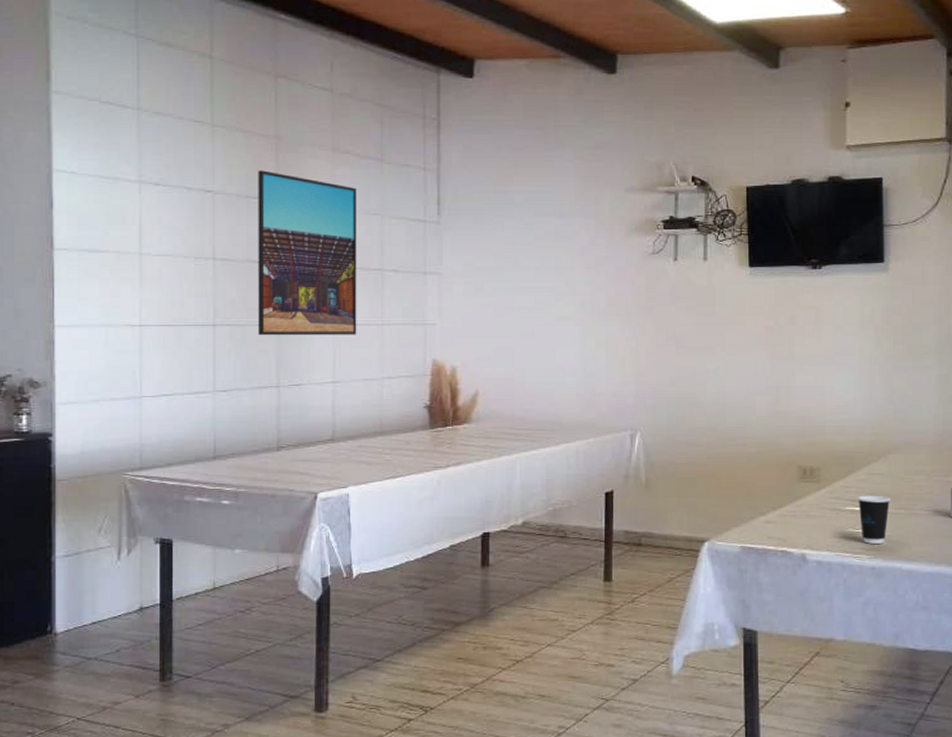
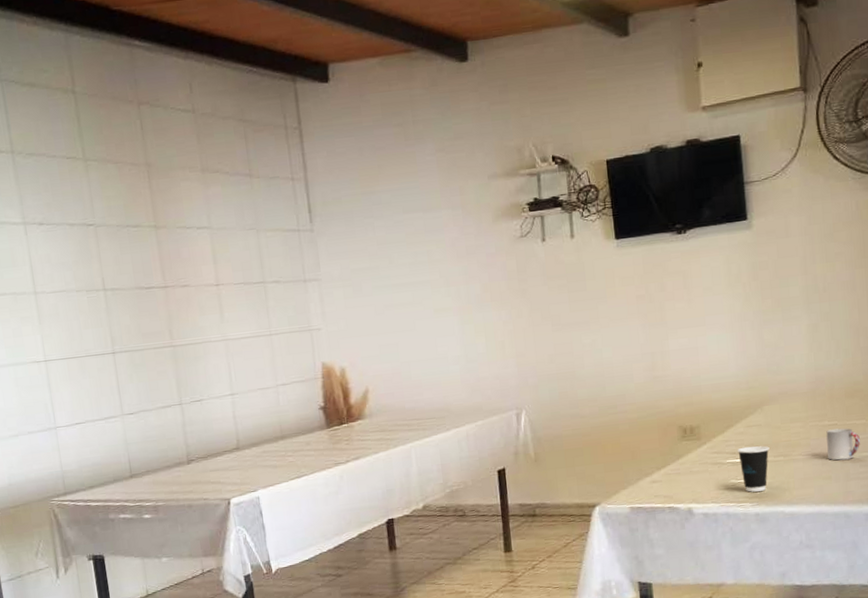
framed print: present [258,170,357,336] -> none [134,198,248,359]

